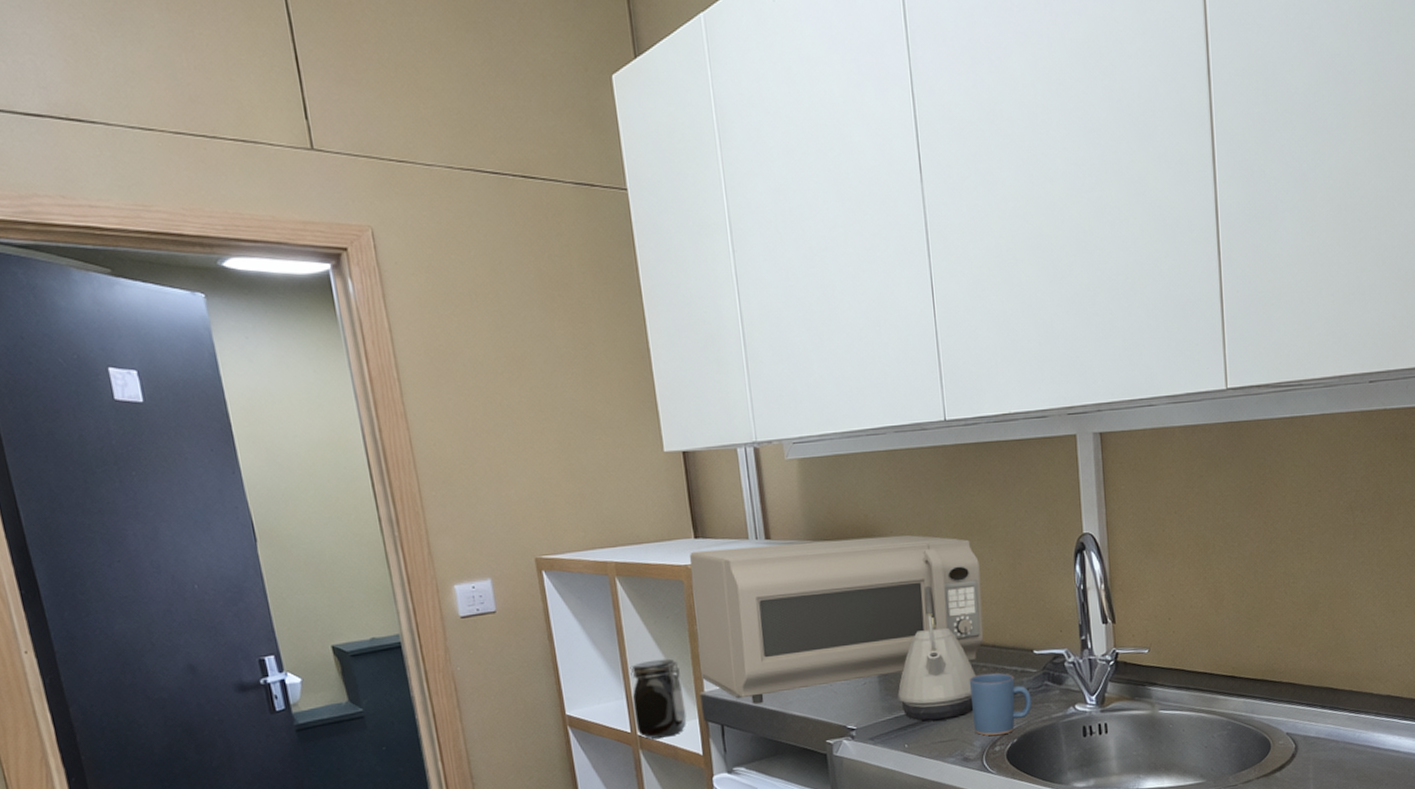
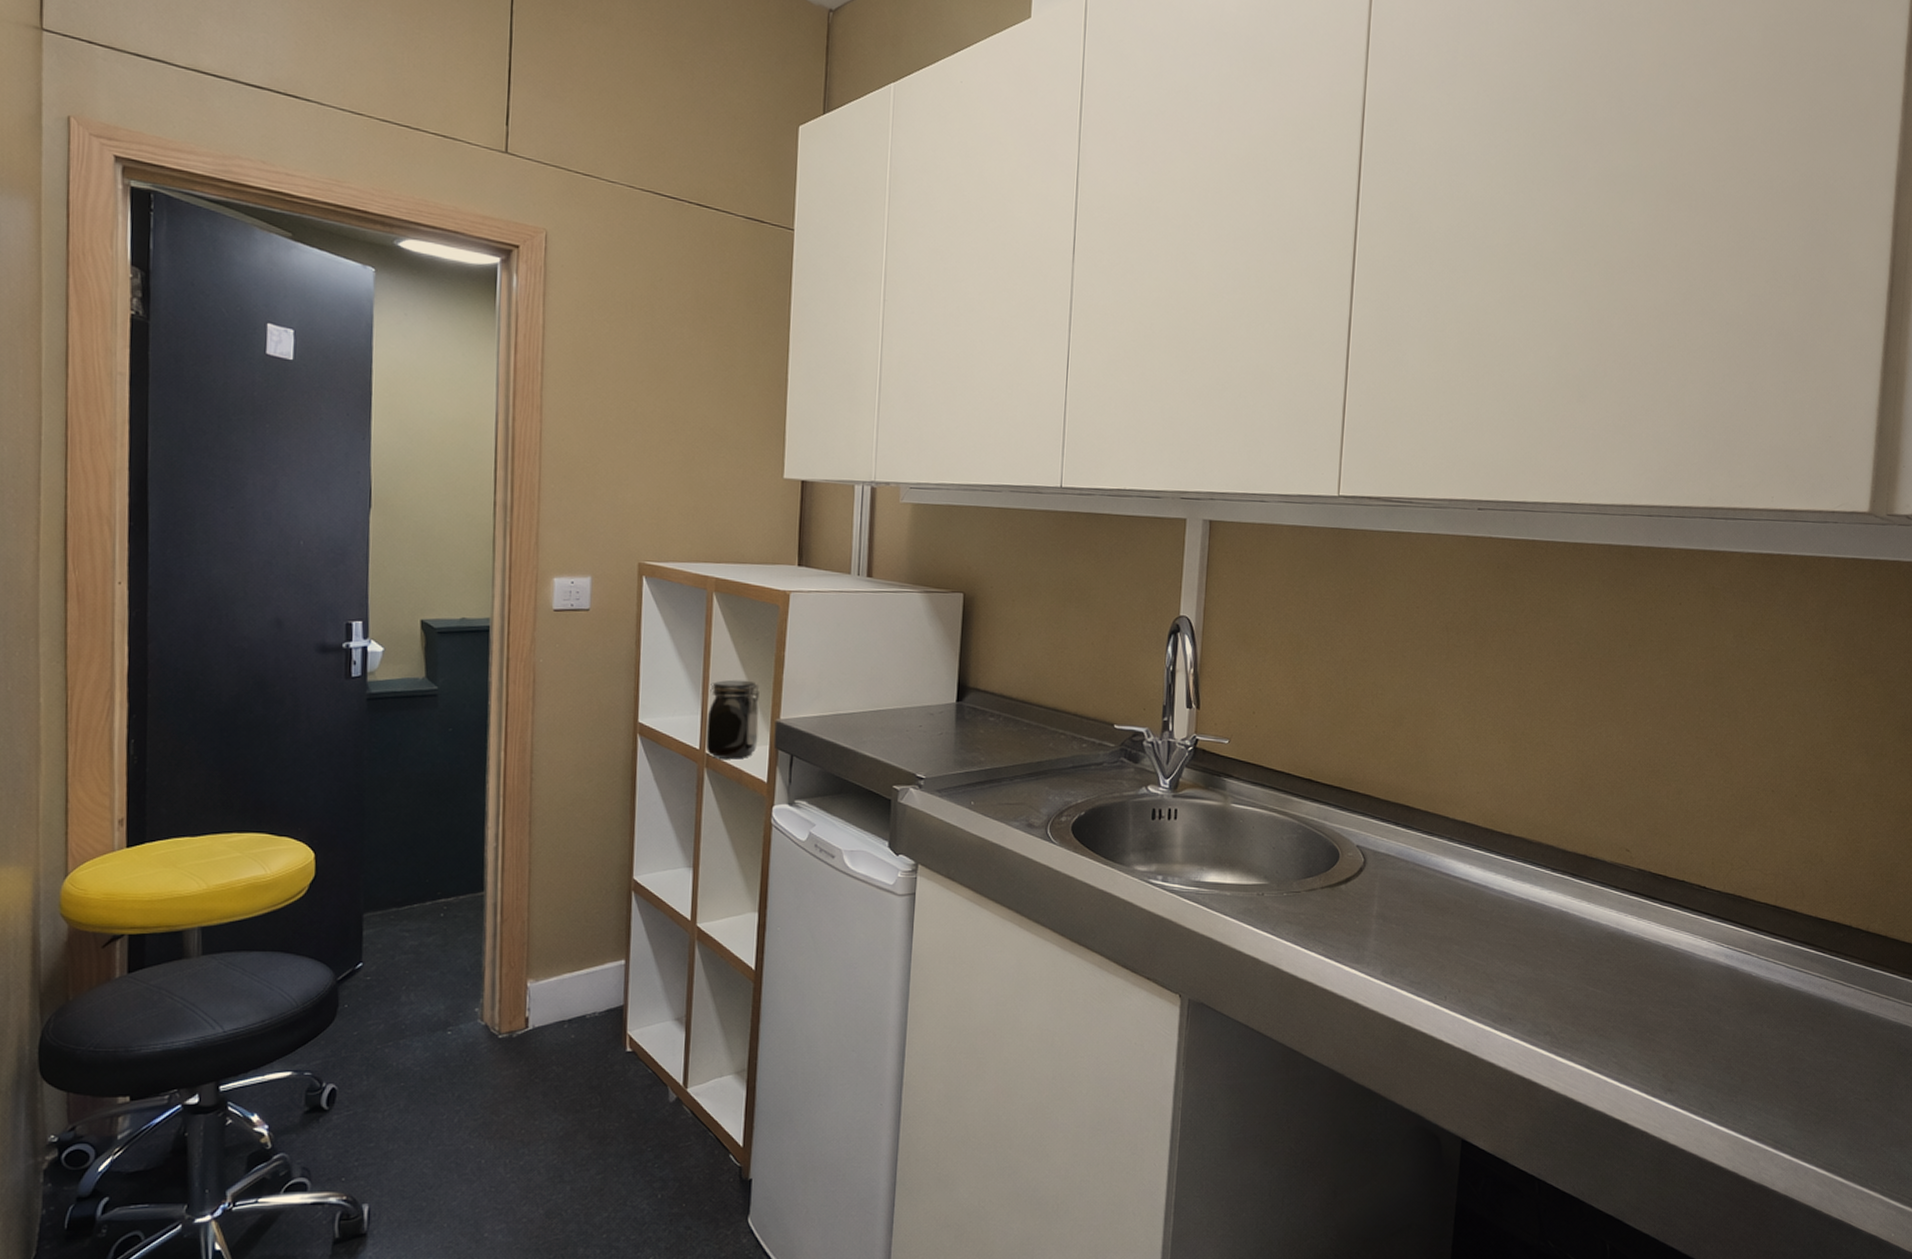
microwave: present [689,534,984,704] -> none [780,578,1073,739]
kettle: present [897,585,977,722] -> none [972,645,1054,783]
mug: present [969,672,1033,736] -> none [1043,741,1106,806]

